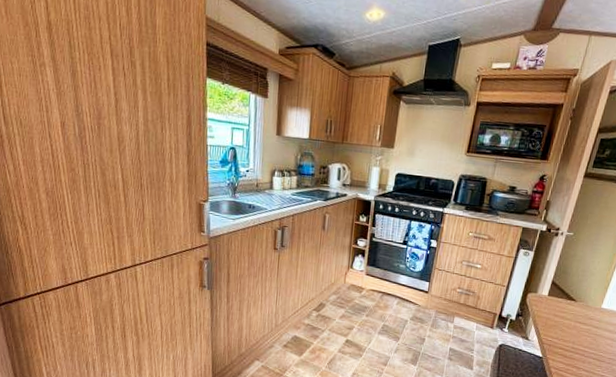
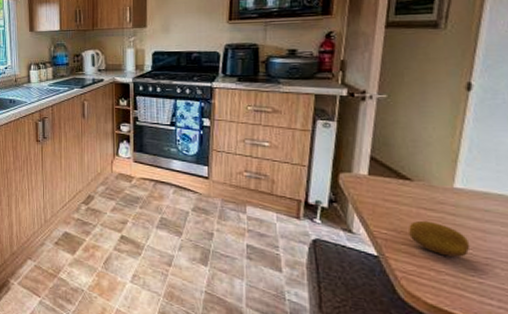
fruit: none [565,331,602,358] -> present [409,220,470,257]

